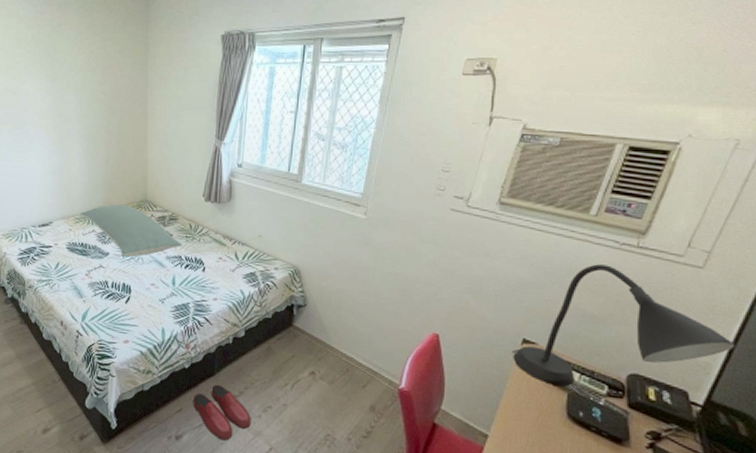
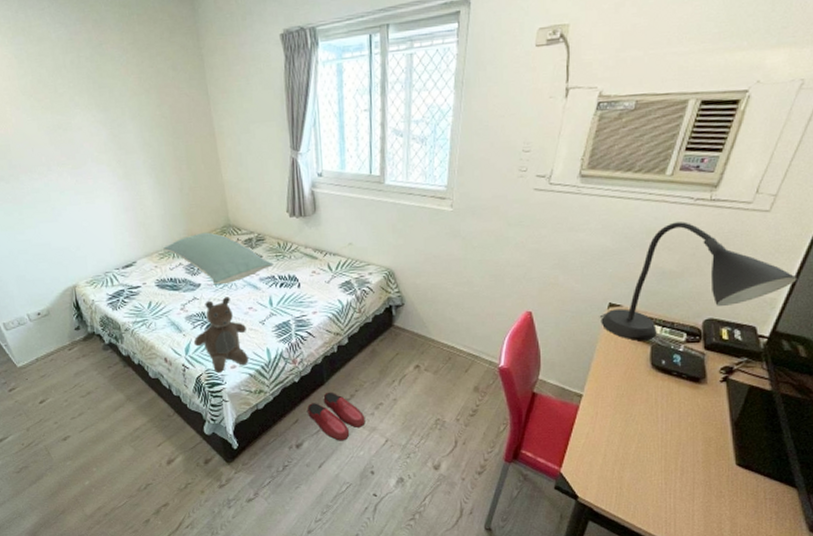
stuffed animal: none [91,269,146,346] -> present [193,297,249,374]

